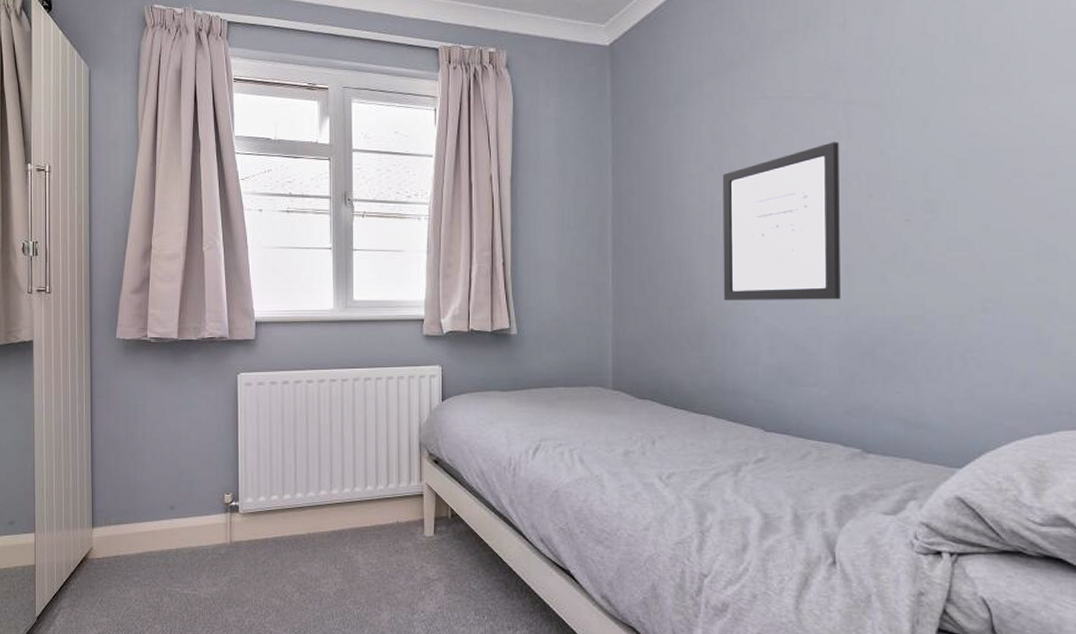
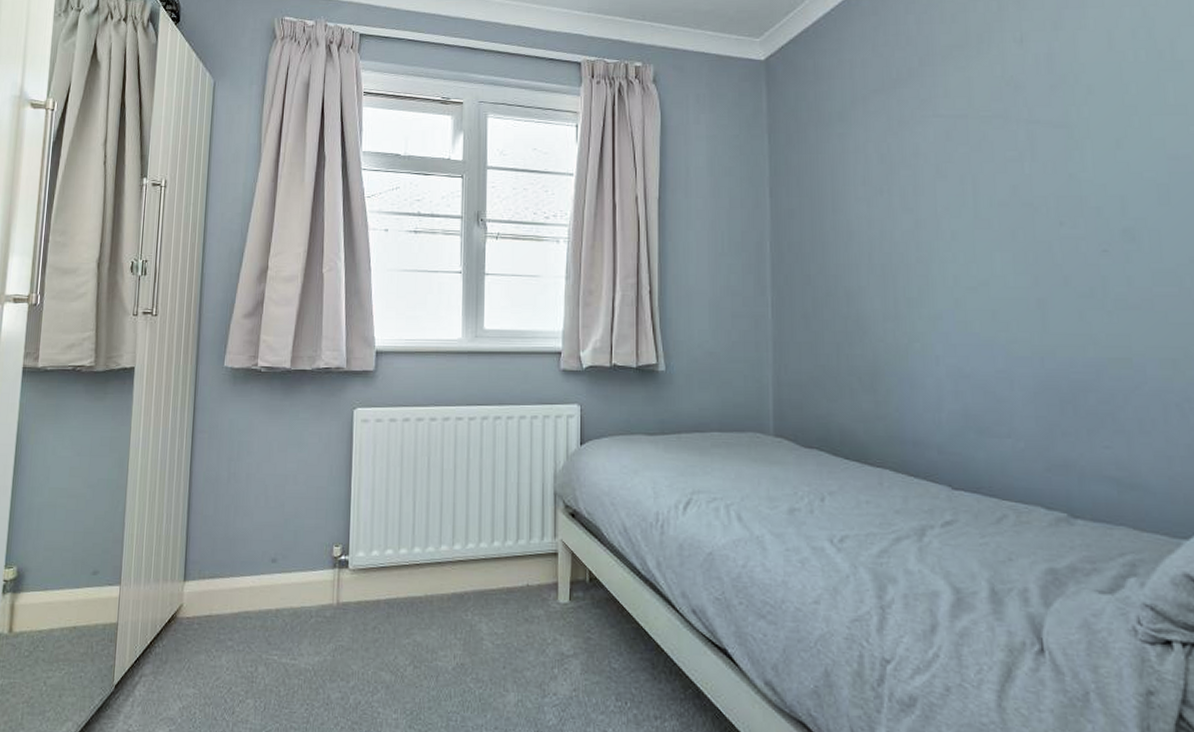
wall art: present [722,142,841,300] -> none [892,164,1033,339]

